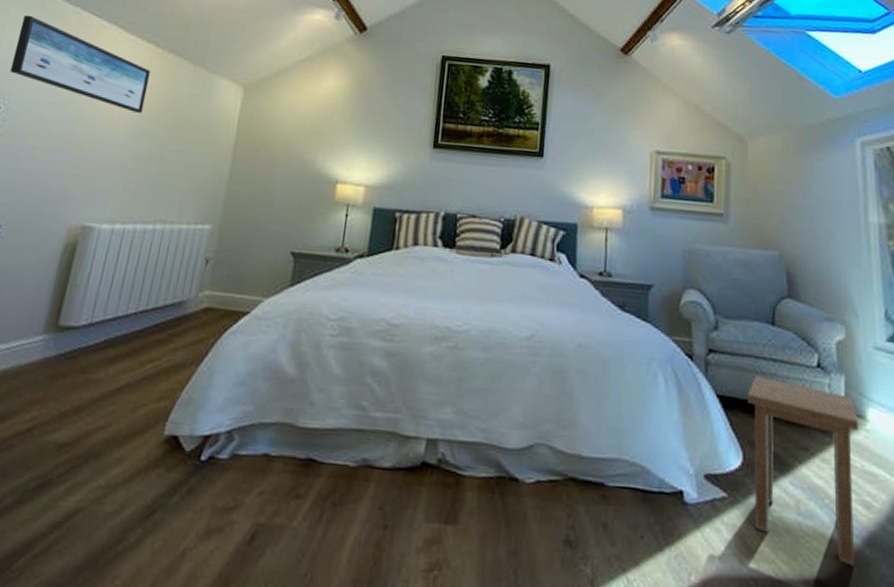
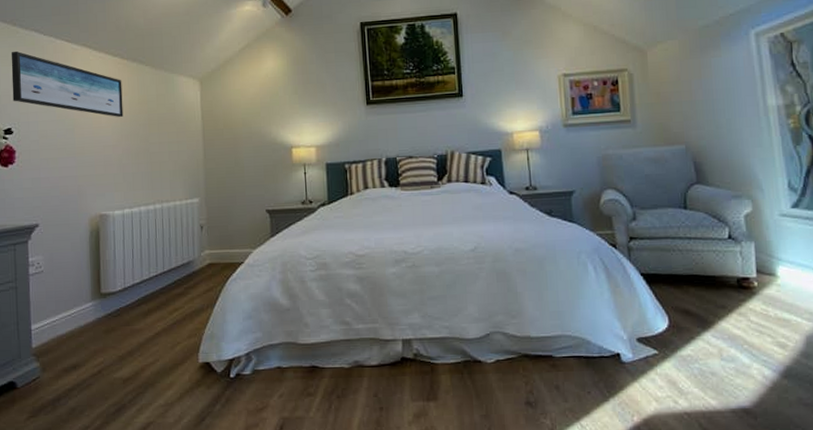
stool: present [748,376,858,567] -> none [668,253,775,395]

